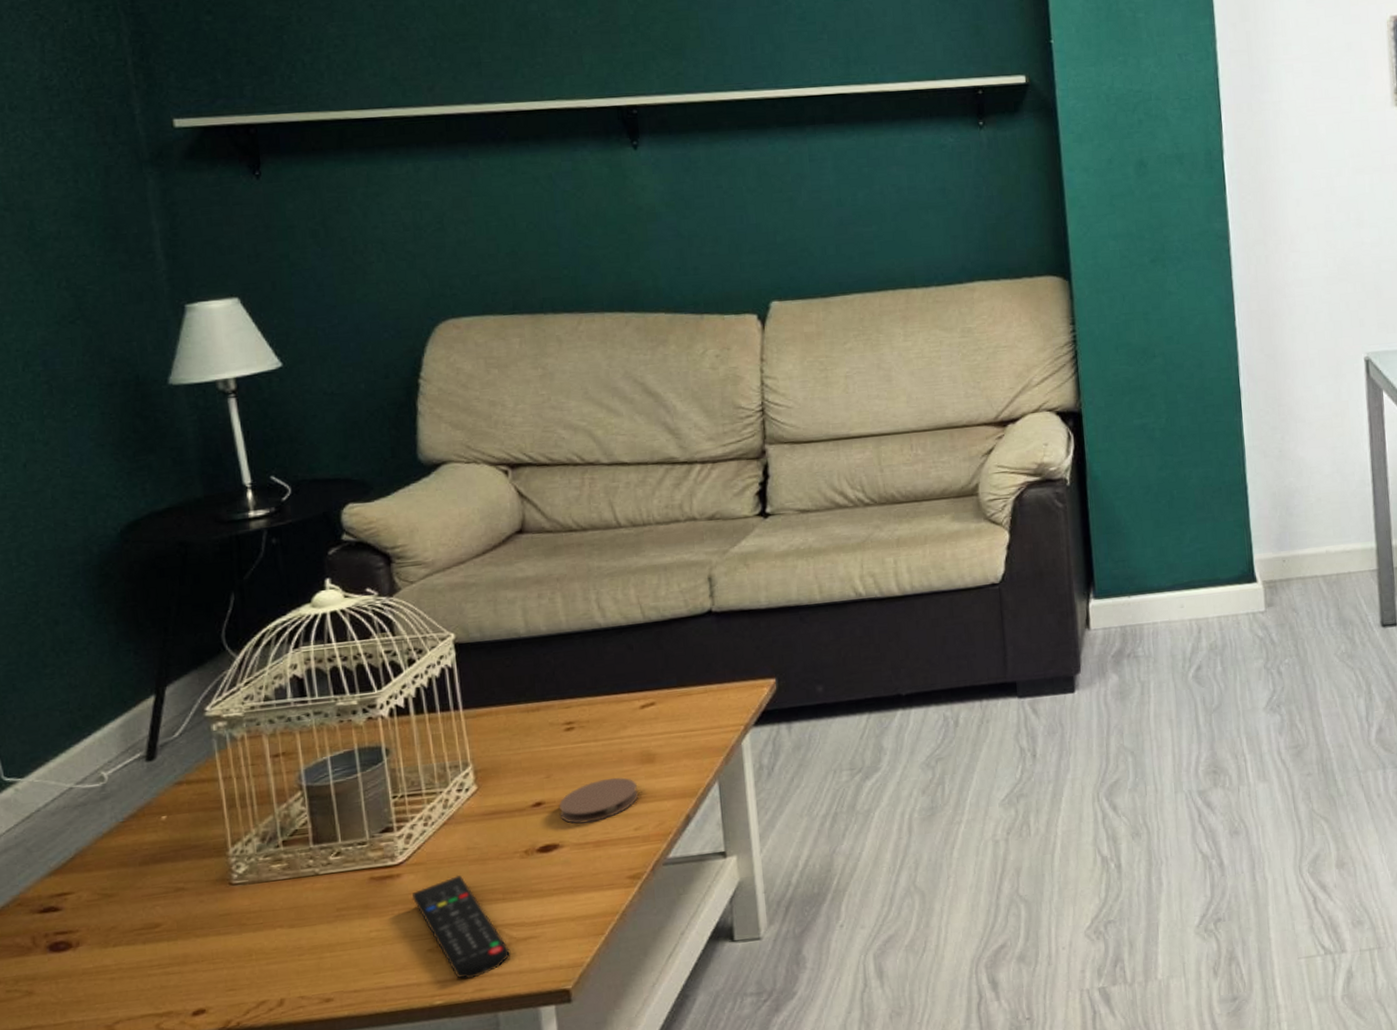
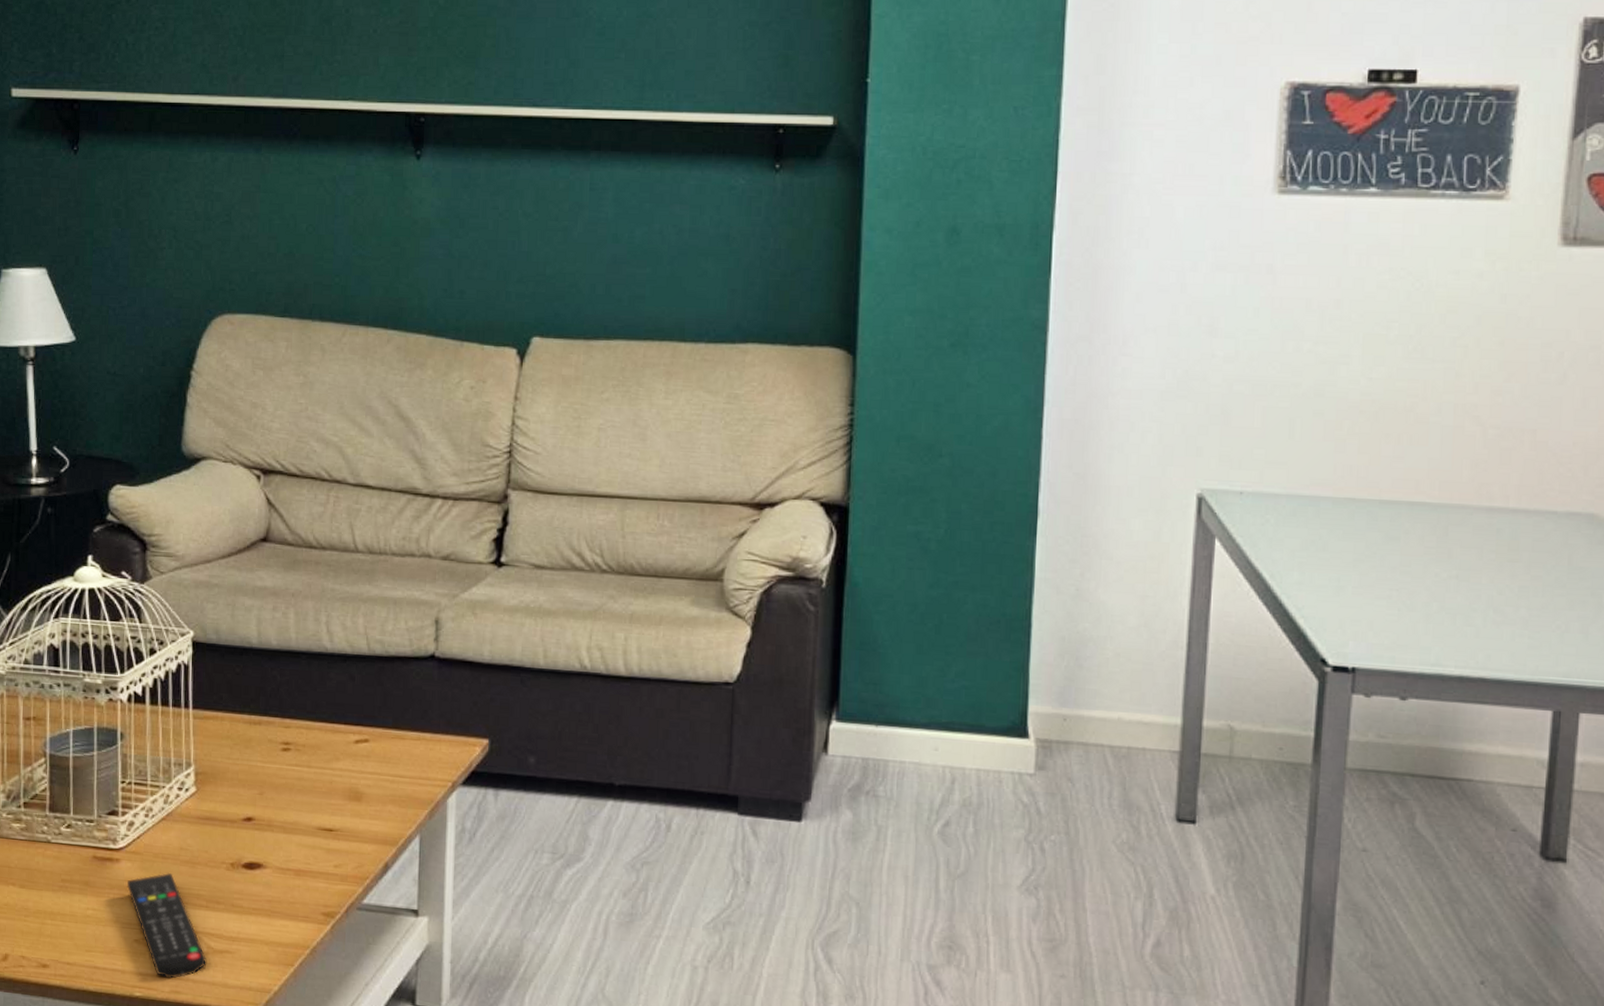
coaster: present [558,777,639,824] -> none [267,807,343,850]

